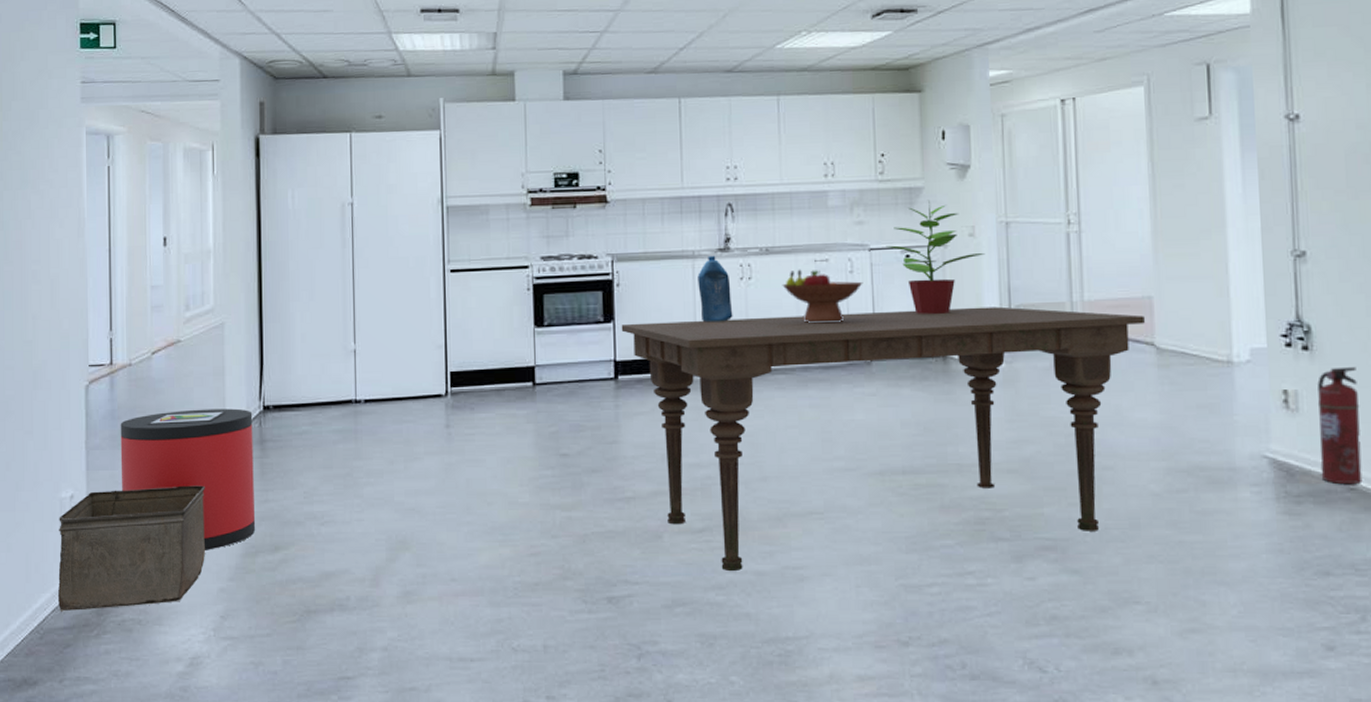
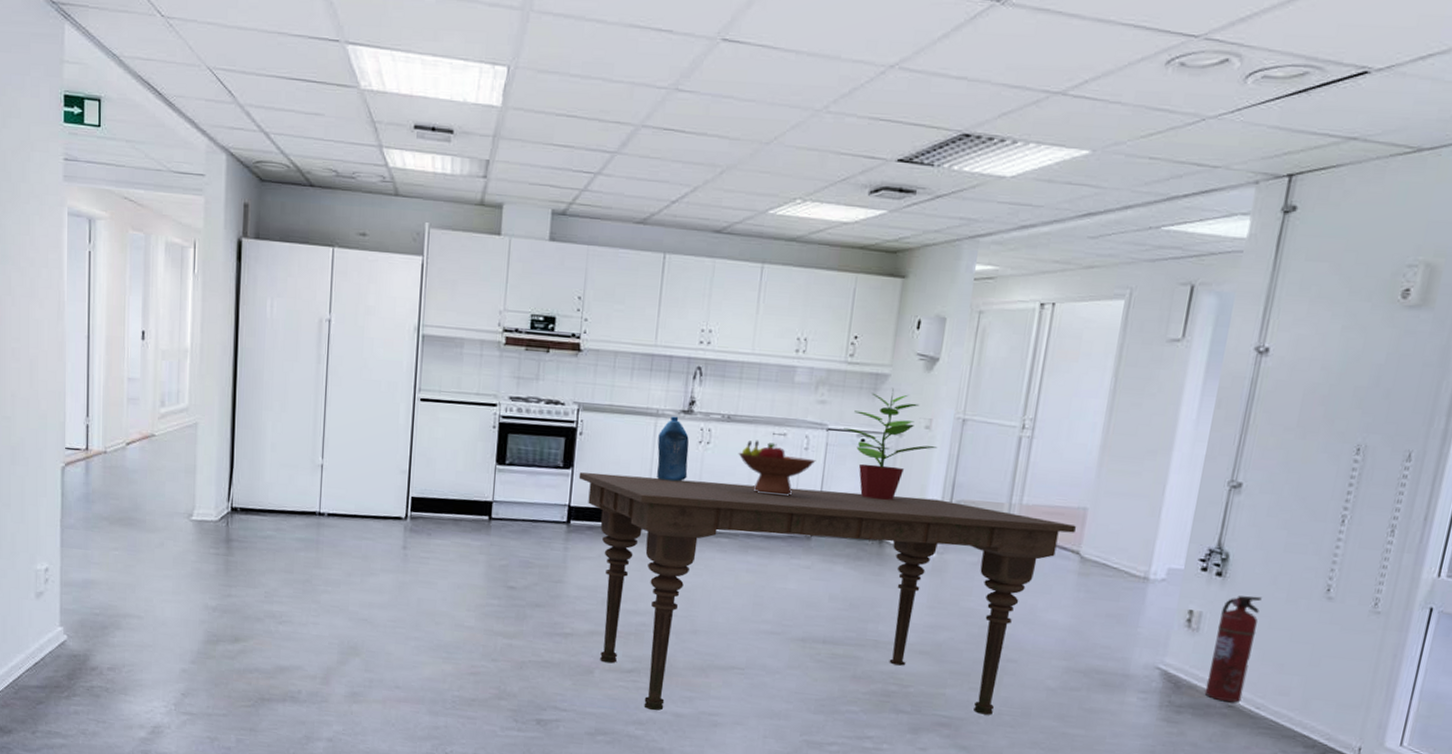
storage bin: present [58,485,206,613] -> none [32,567,172,677]
trash can: present [120,408,256,550] -> none [93,501,221,634]

